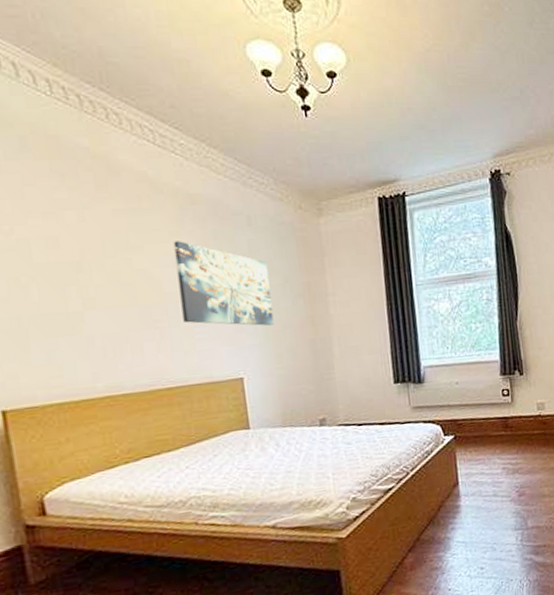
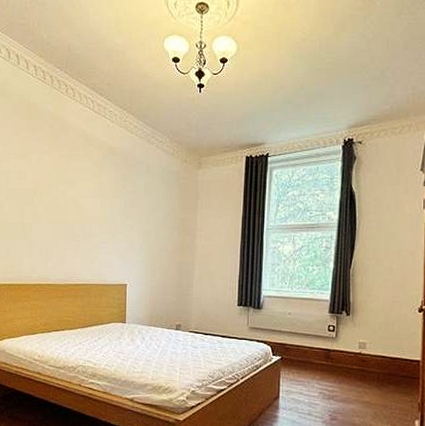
wall art: present [173,241,274,326] -> none [93,180,156,249]

